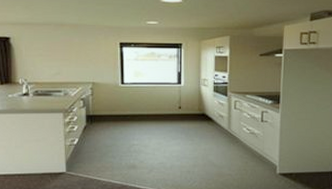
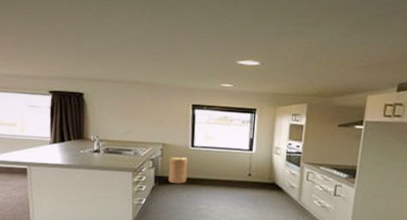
basket: none [99,94,119,121] -> present [168,156,188,184]

